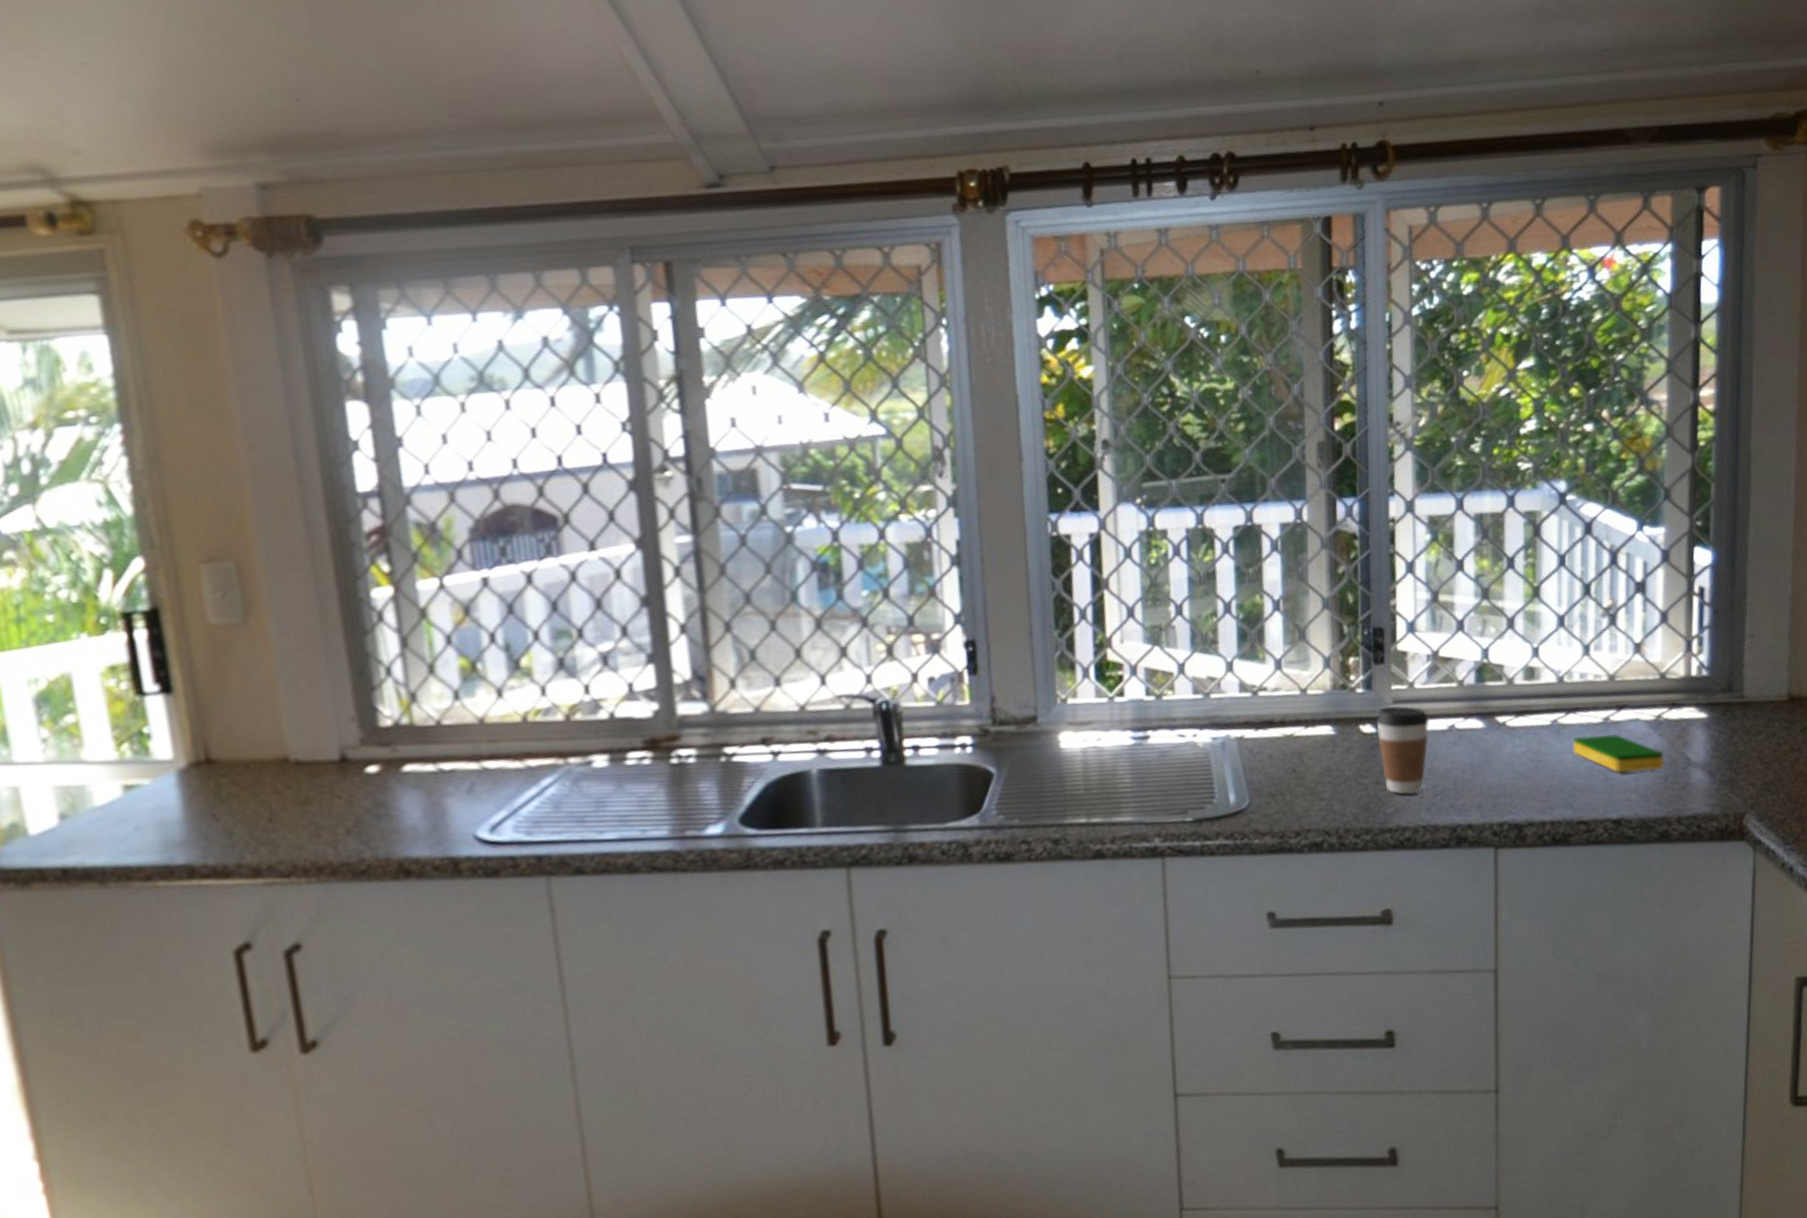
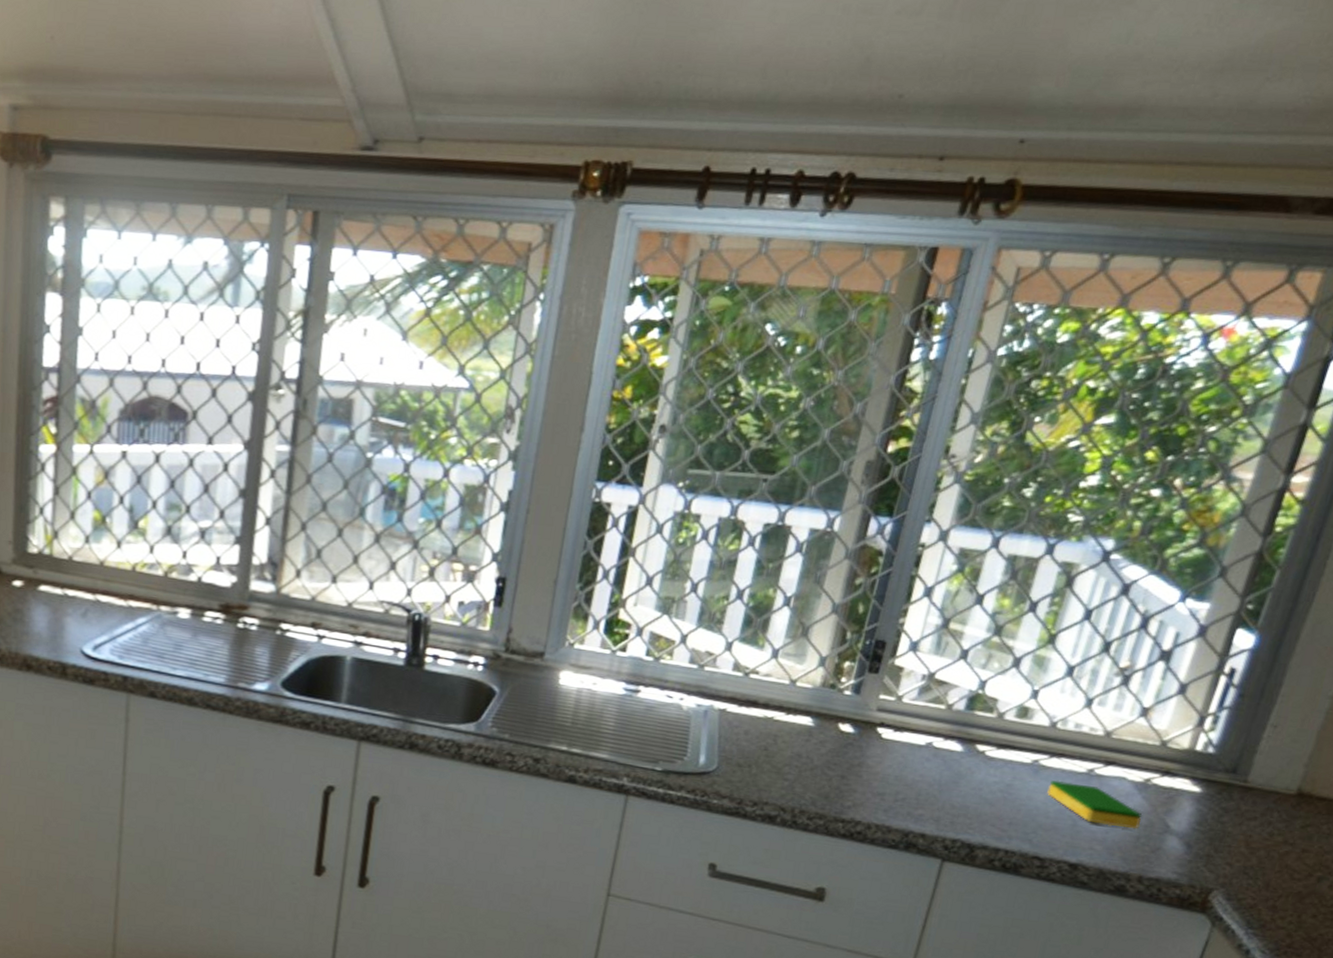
coffee cup: present [1376,706,1429,795] -> none [850,712,909,795]

